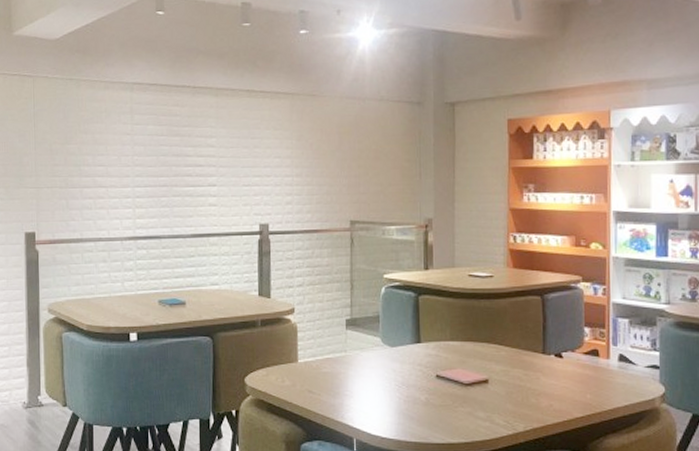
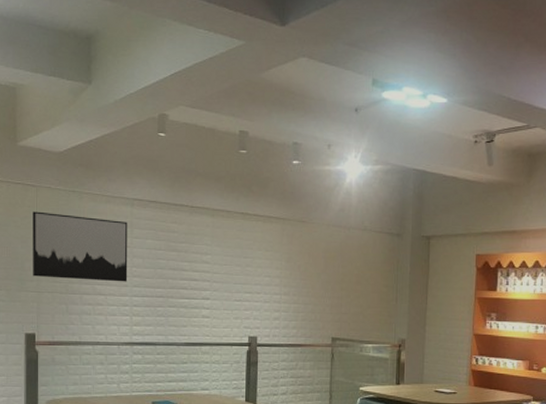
wall art: none [30,102,129,173] -> present [33,211,128,282]

